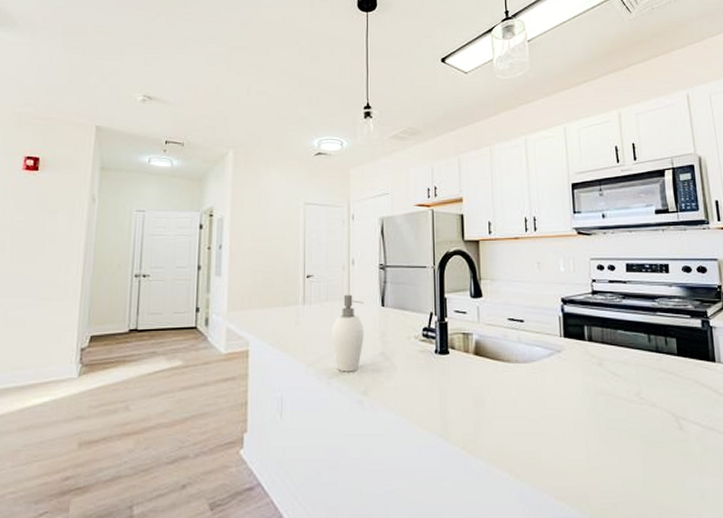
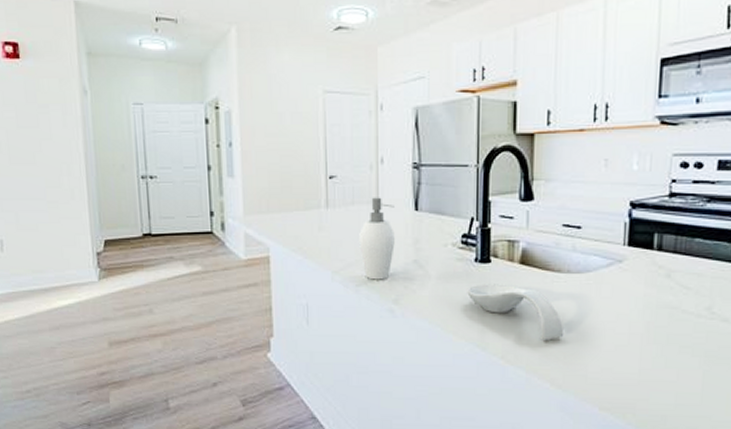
spoon rest: none [429,374,518,429] -> present [467,284,564,340]

